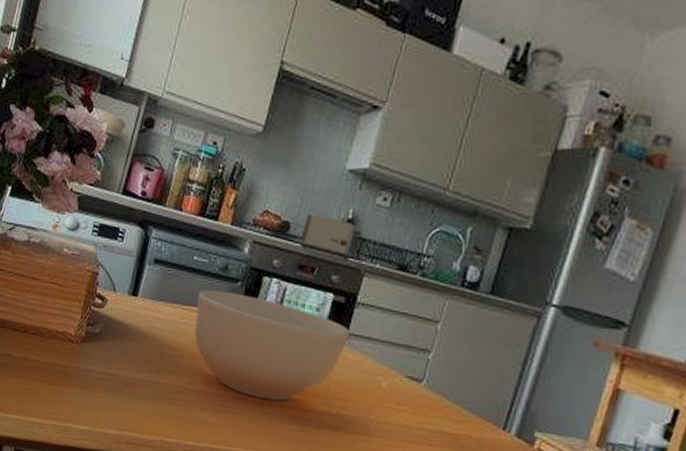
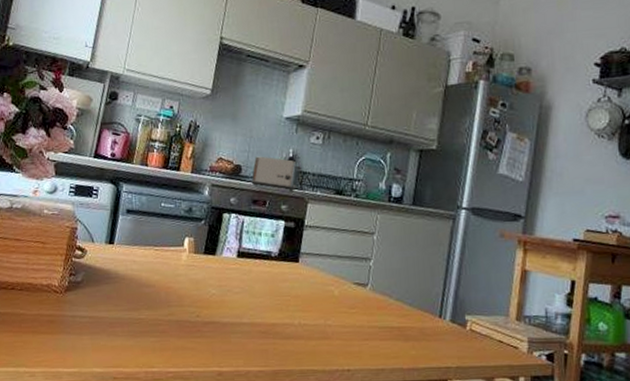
bowl: present [195,290,351,401] -> none [167,230,303,320]

